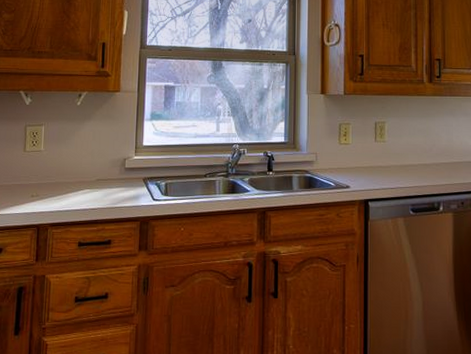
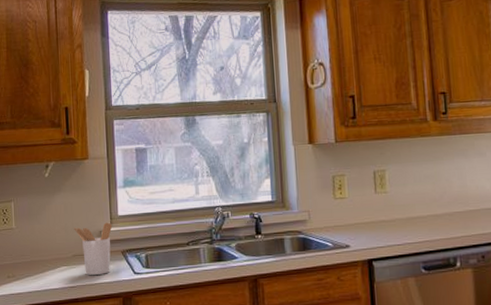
utensil holder: none [100,151,137,200] -> present [74,222,113,276]

